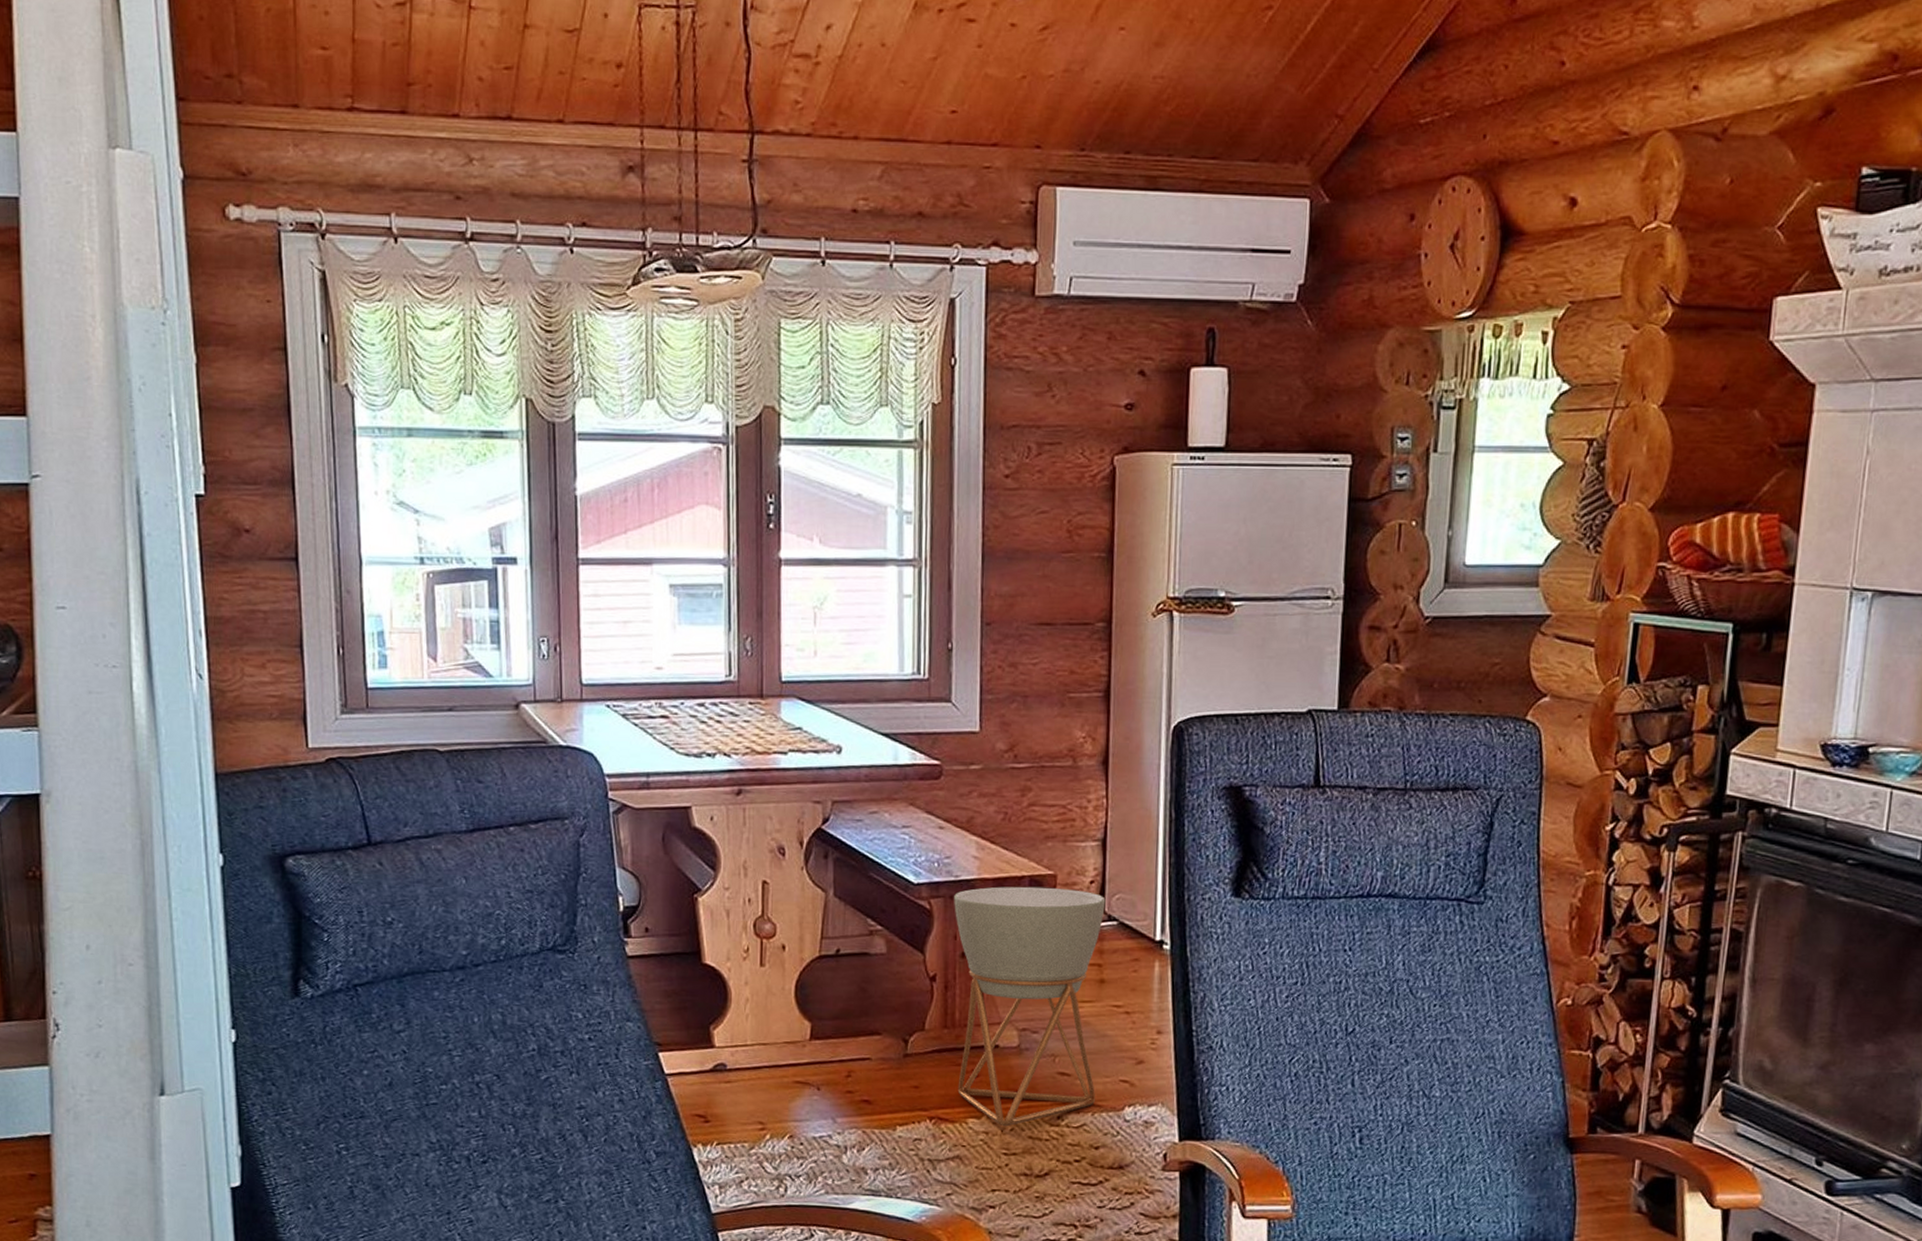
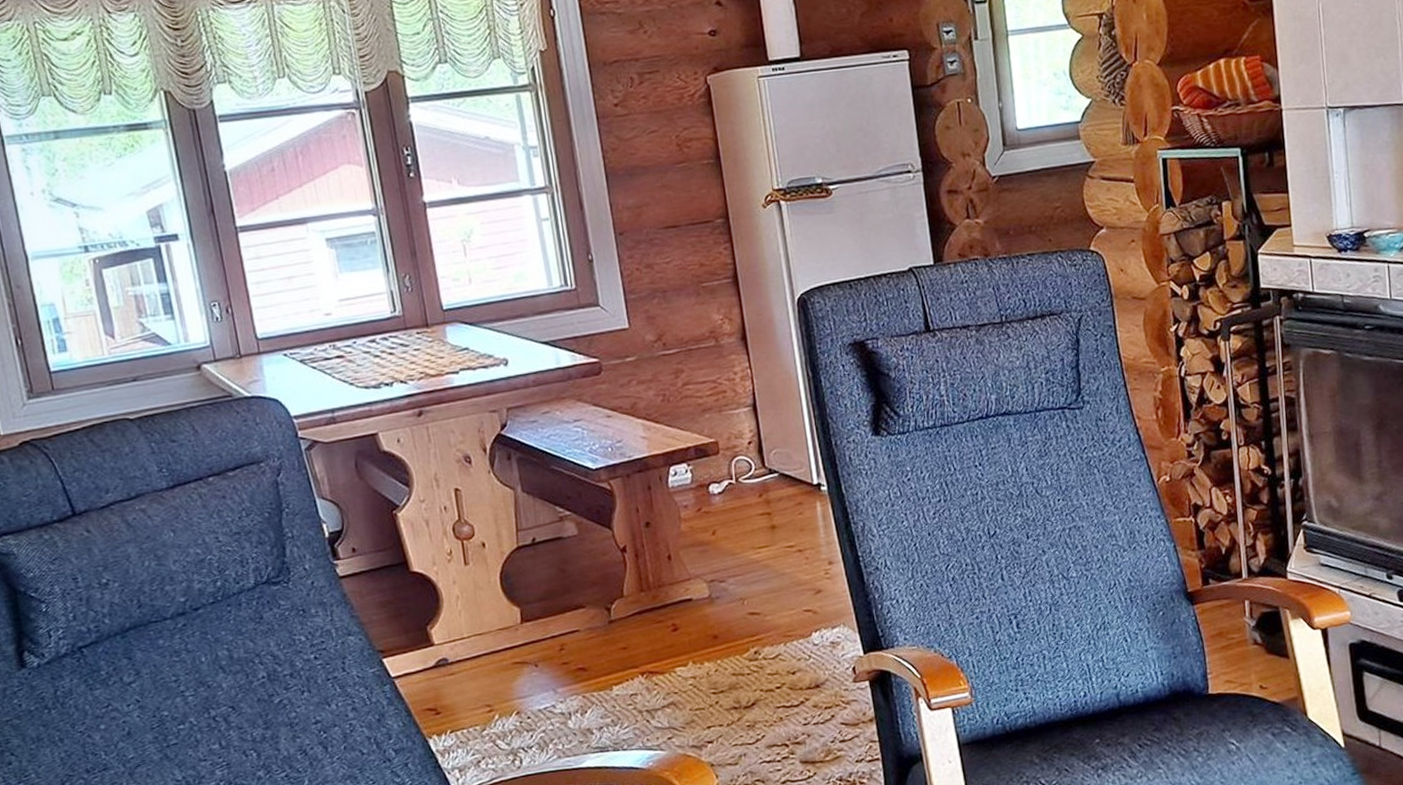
planter: present [954,886,1106,1127] -> none [630,451,785,669]

